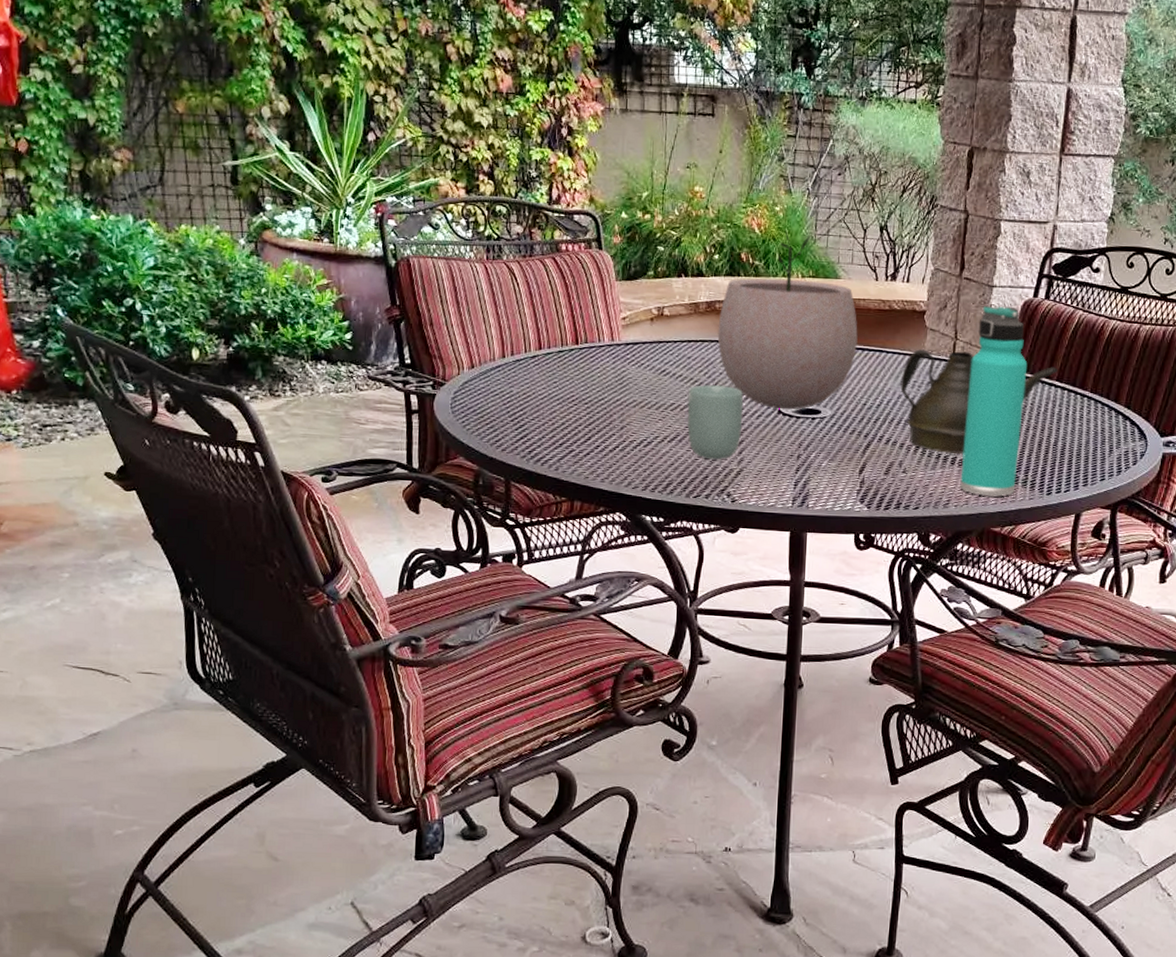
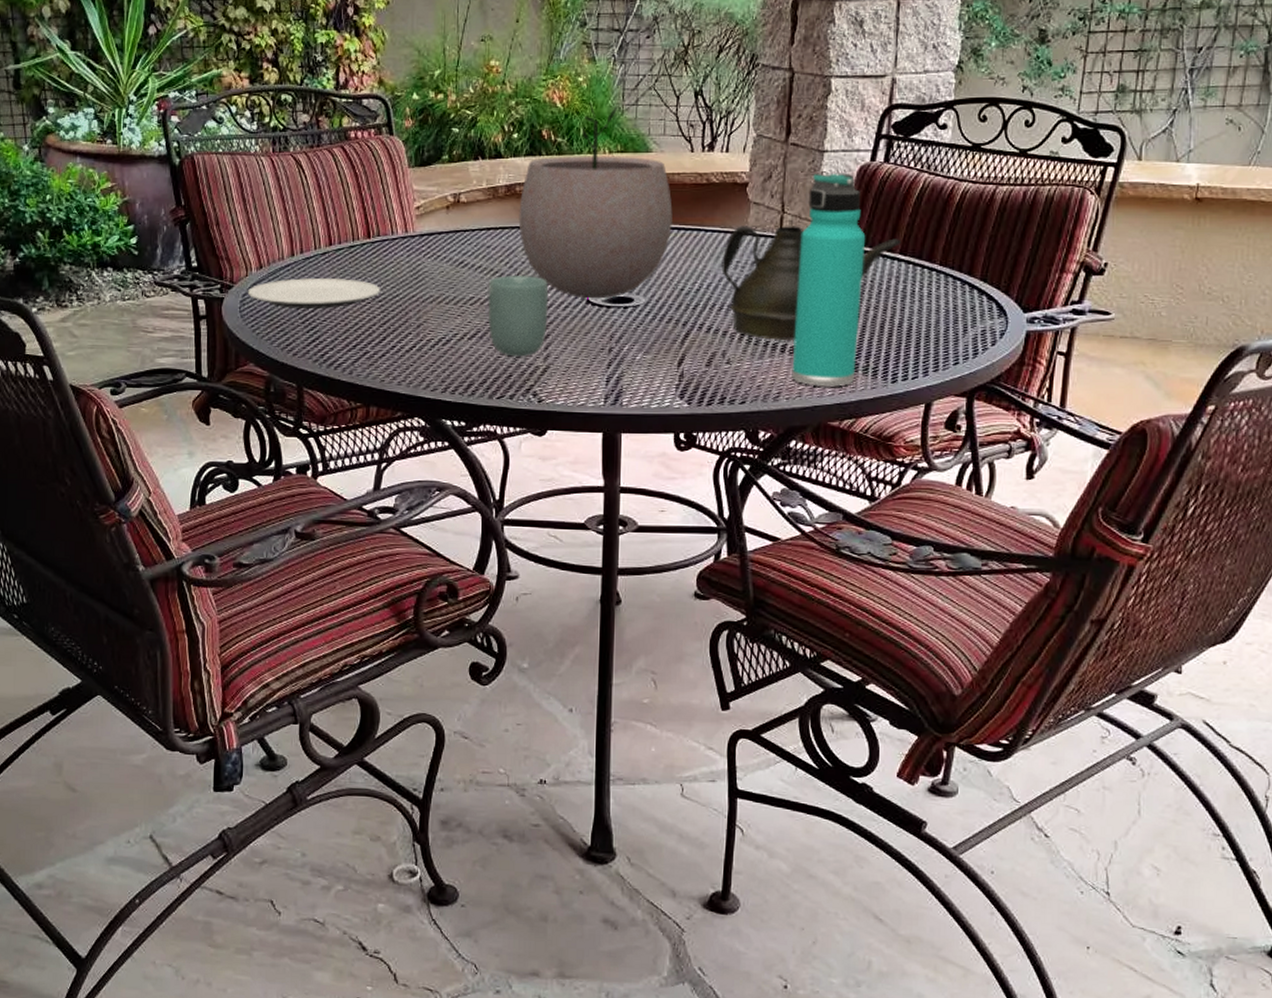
plate: none [458,378,587,409] -> present [247,277,381,310]

